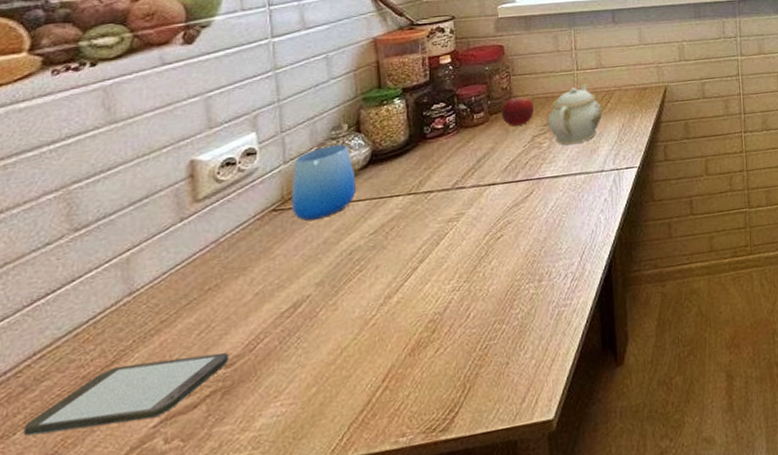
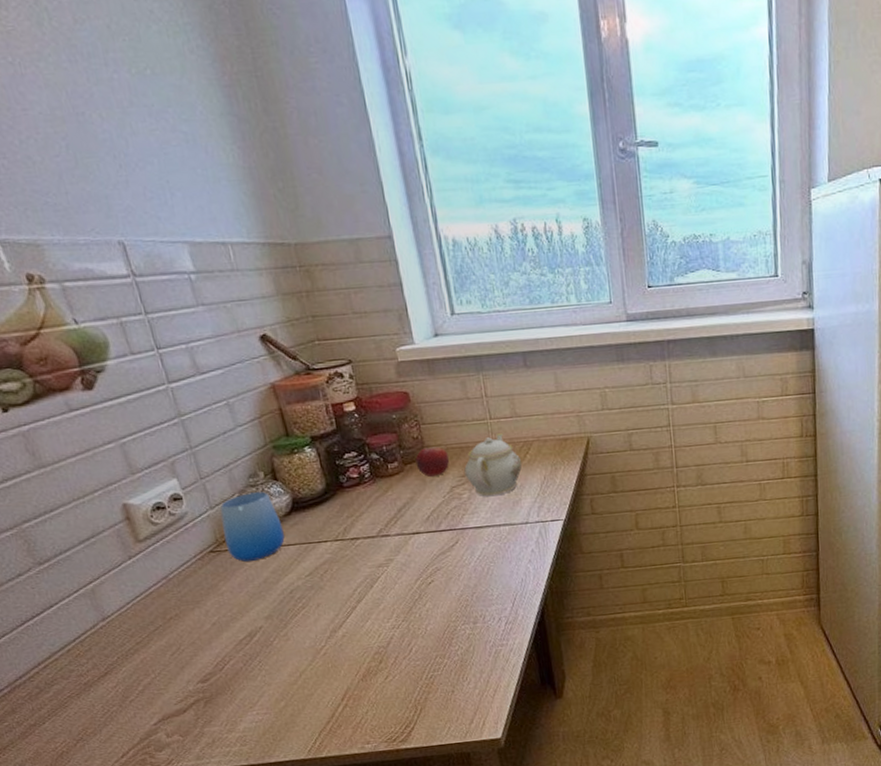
smartphone: present [23,352,229,436] -> none [49,670,204,725]

